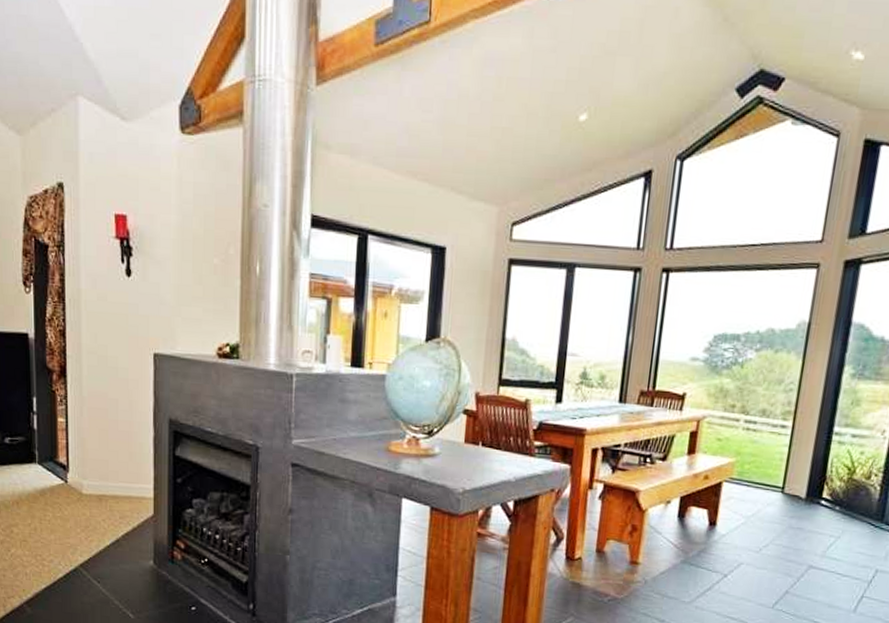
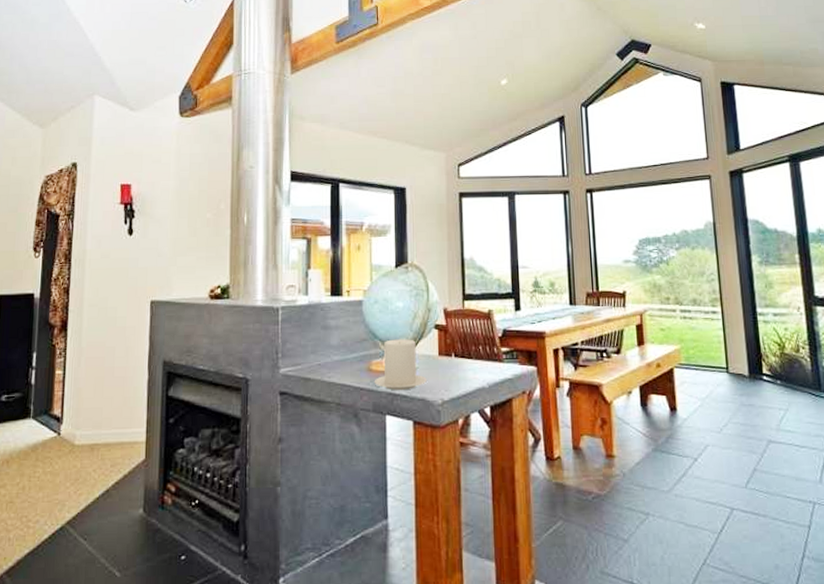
candle: none [392,420,449,475] -> present [374,339,427,391]

